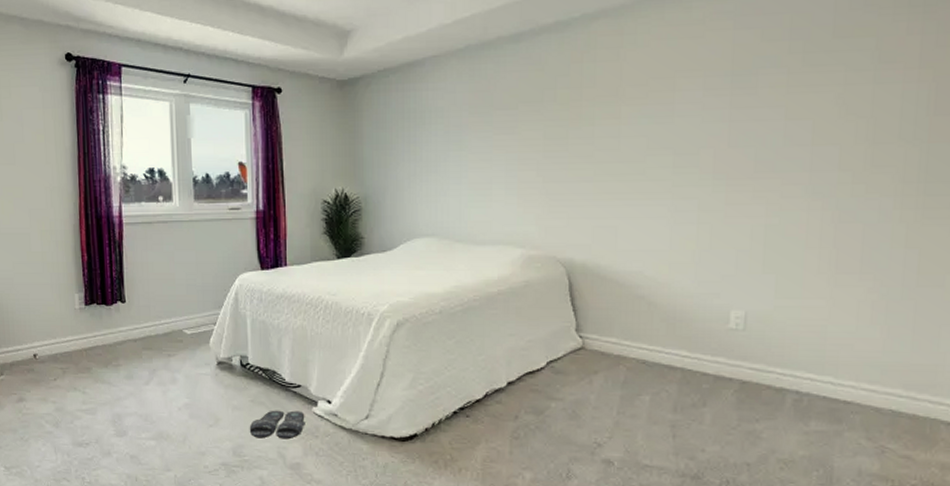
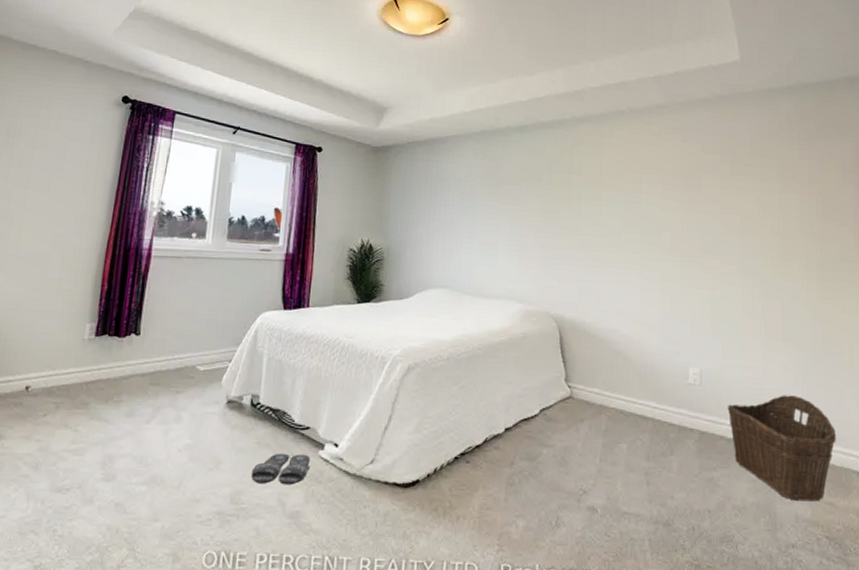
wicker basket: none [778,337,923,455] -> present [727,395,836,502]

